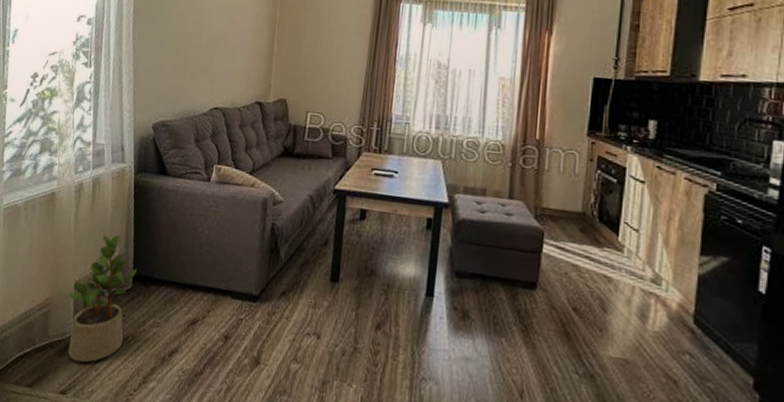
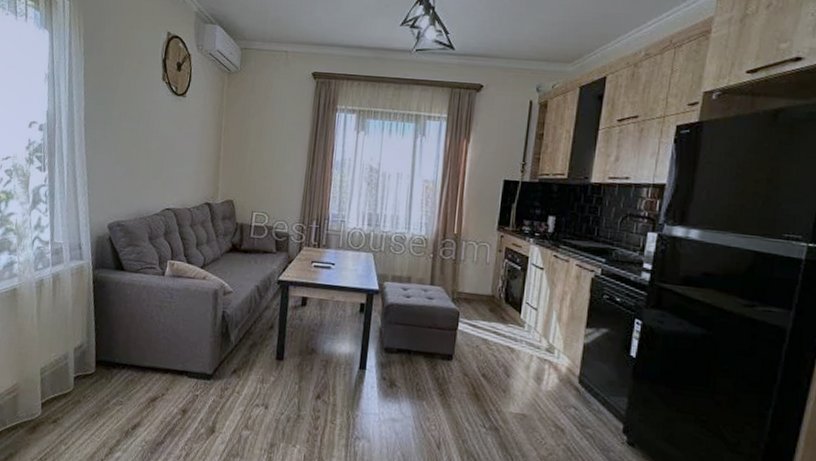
potted plant: present [68,234,137,363] -> none [35,324,99,439]

